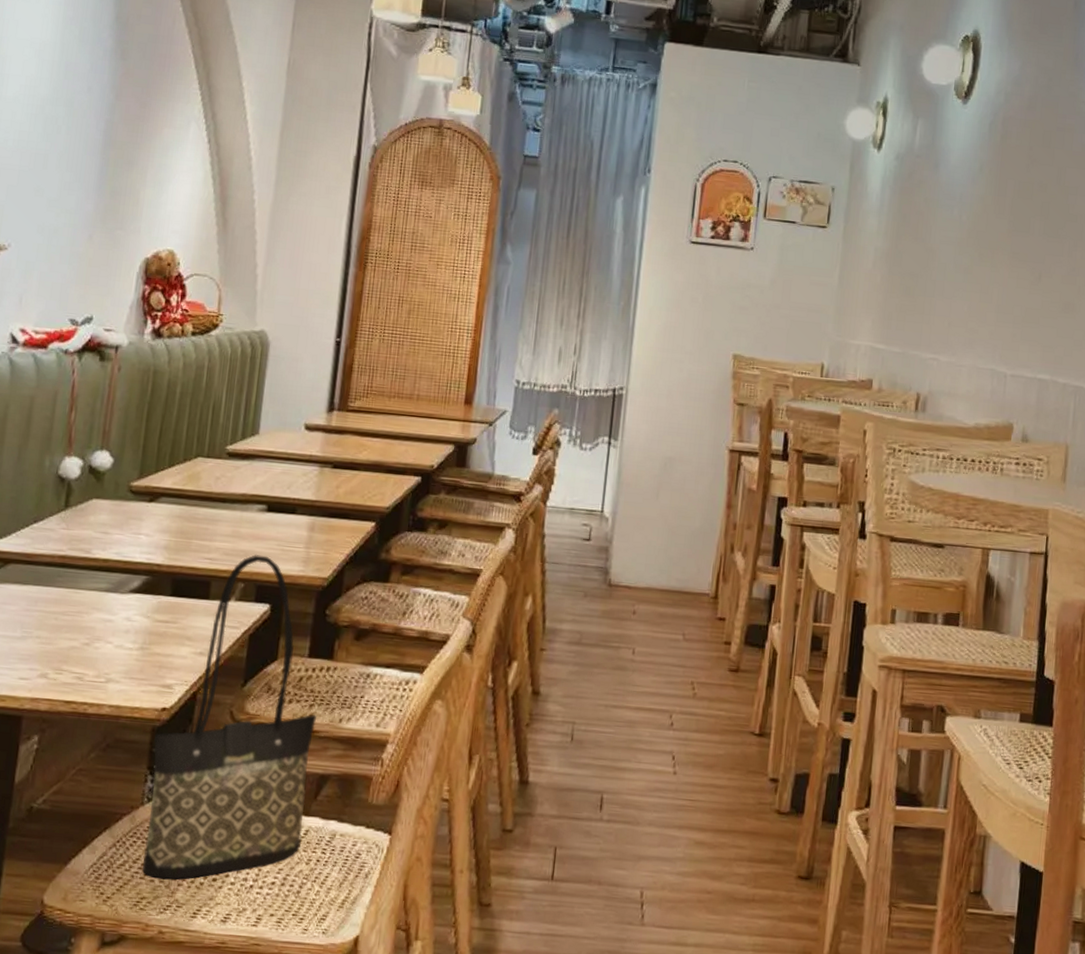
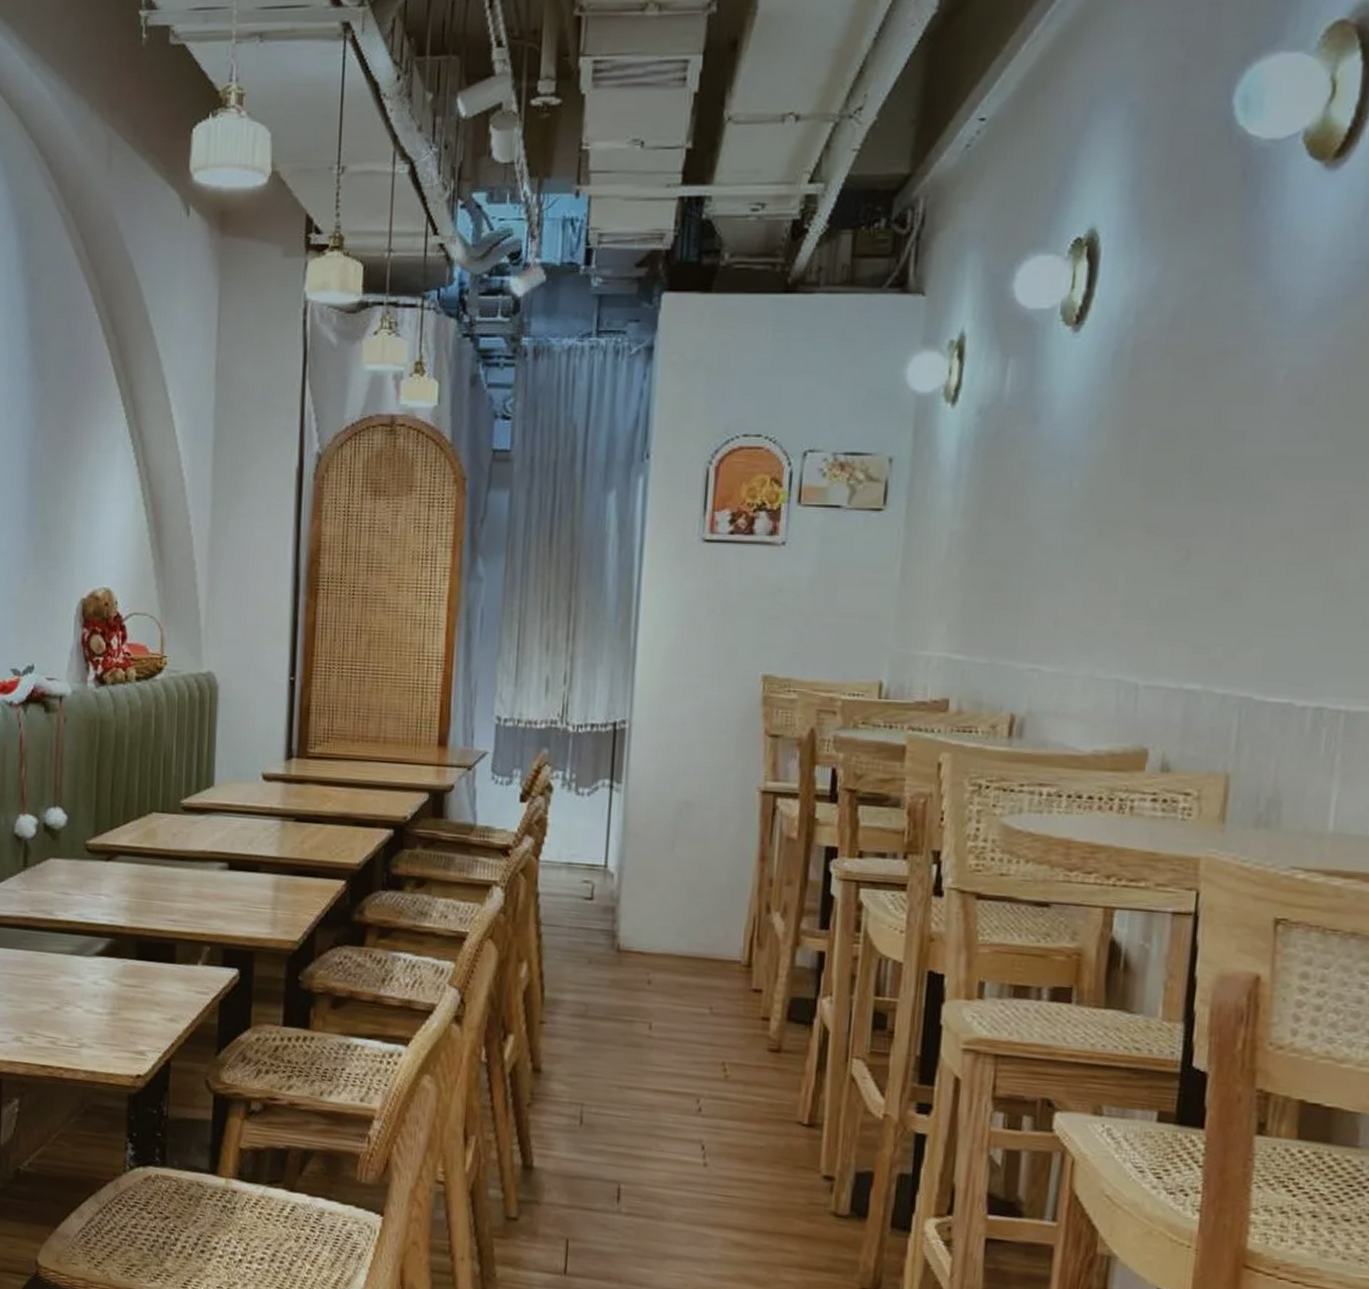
tote bag: present [142,555,318,881] -> none [129,916,297,1250]

